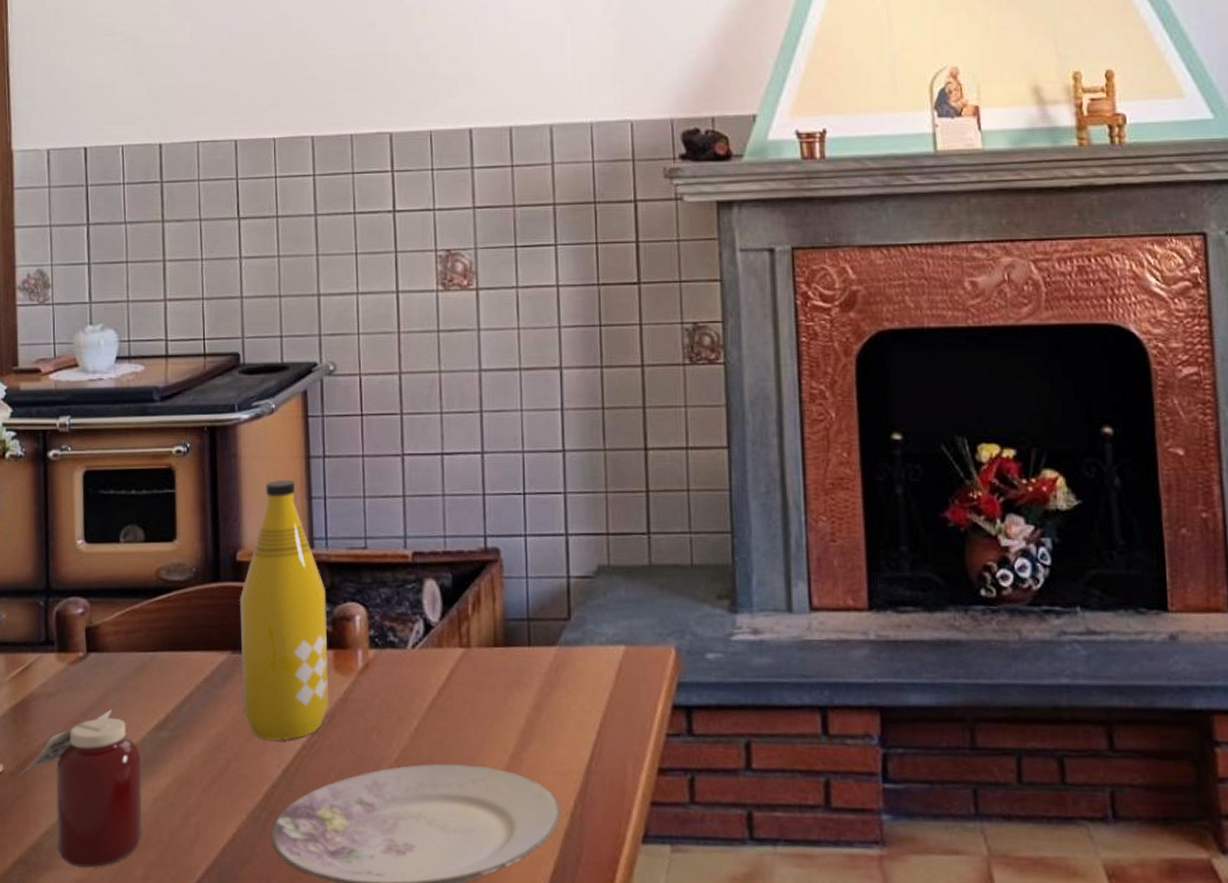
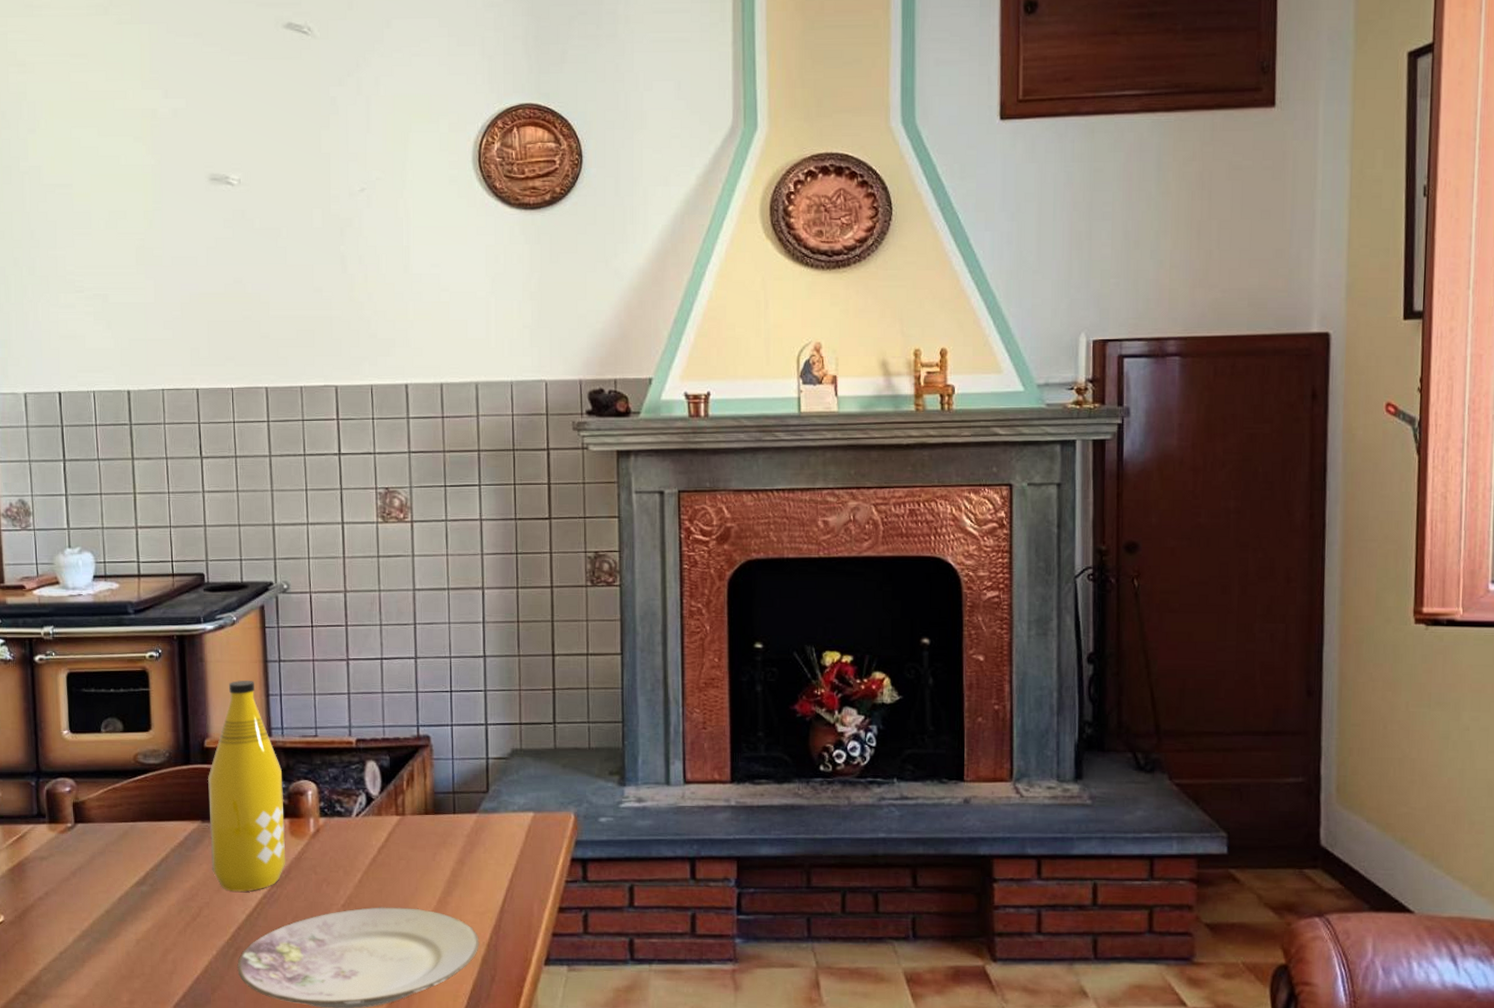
jar: present [18,709,143,868] -> none [17,869,128,996]

